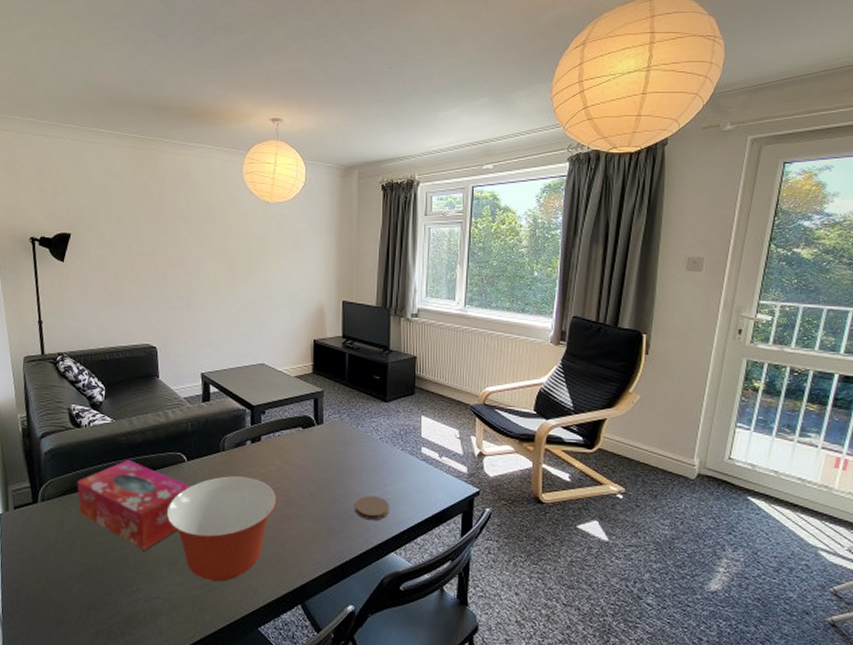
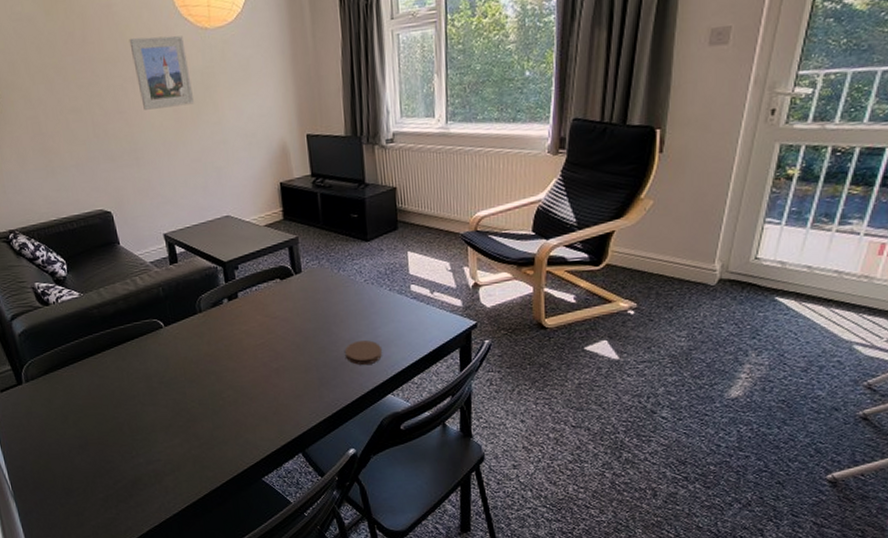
tissue box: present [77,459,191,550] -> none [57,331,173,418]
mixing bowl: present [166,476,278,581] -> none [152,335,264,440]
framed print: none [199,201,248,263] -> present [129,35,195,110]

